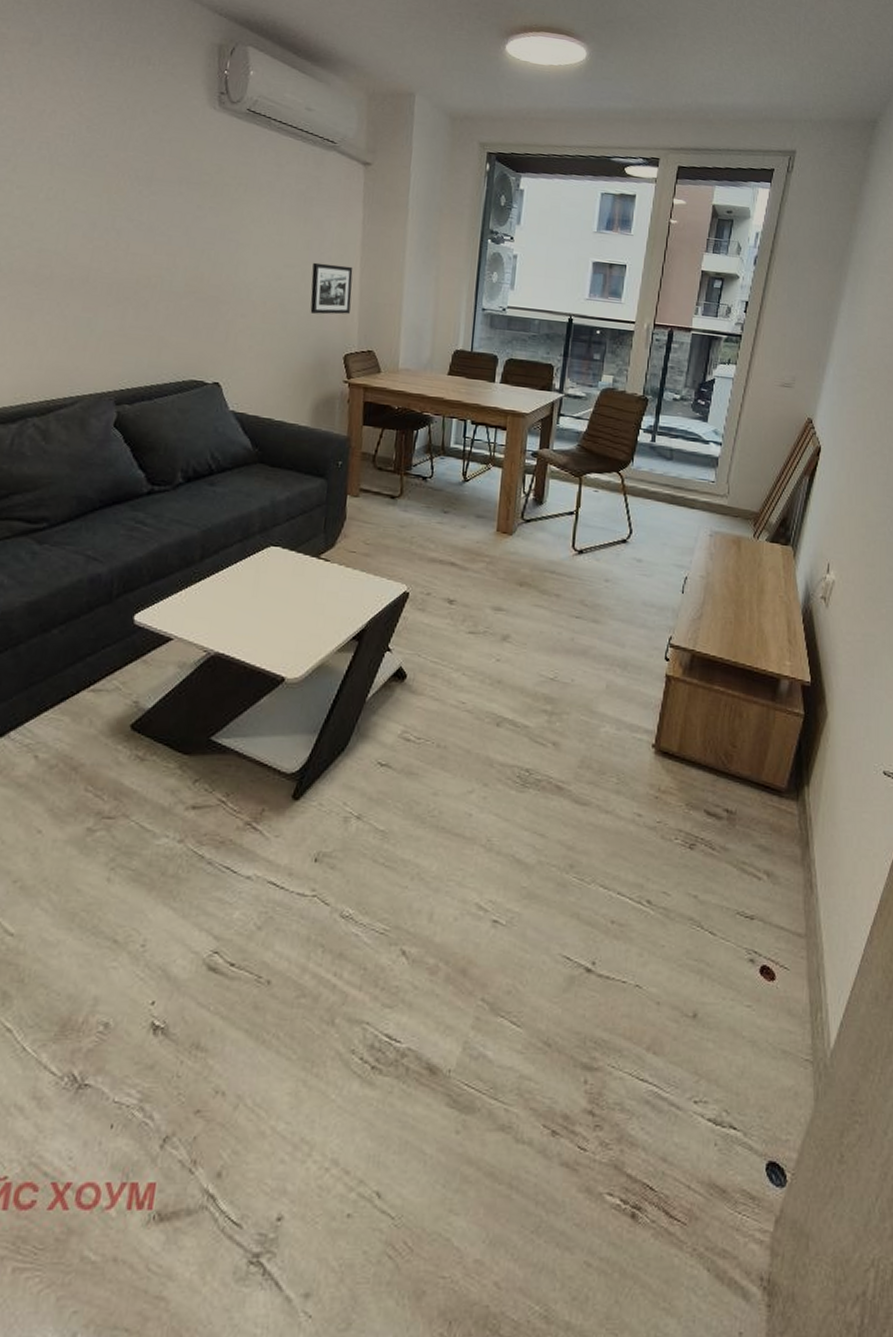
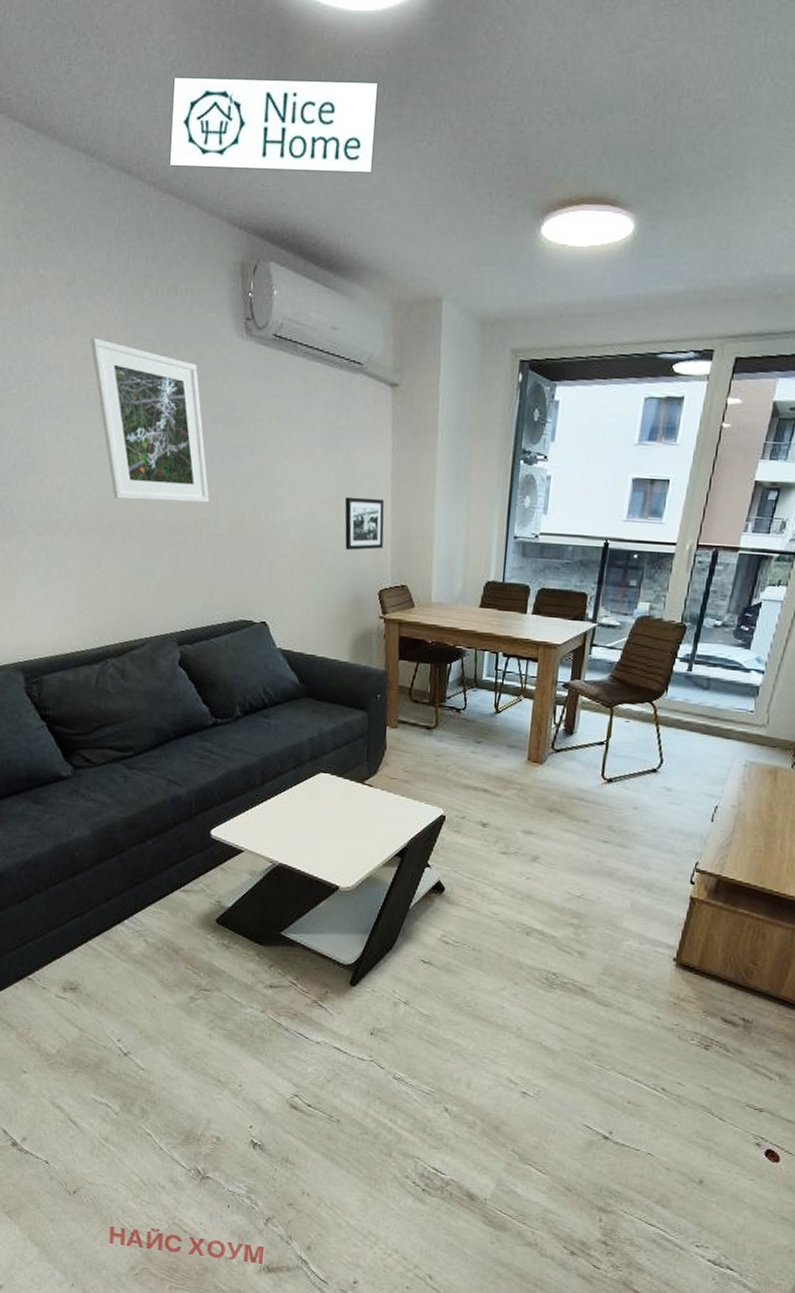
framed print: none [49,95,166,260] -> present [90,338,210,503]

